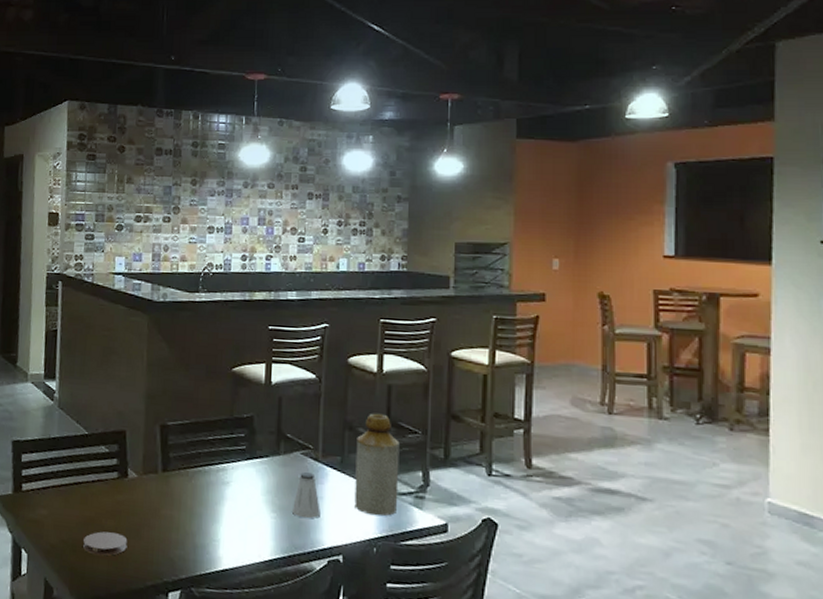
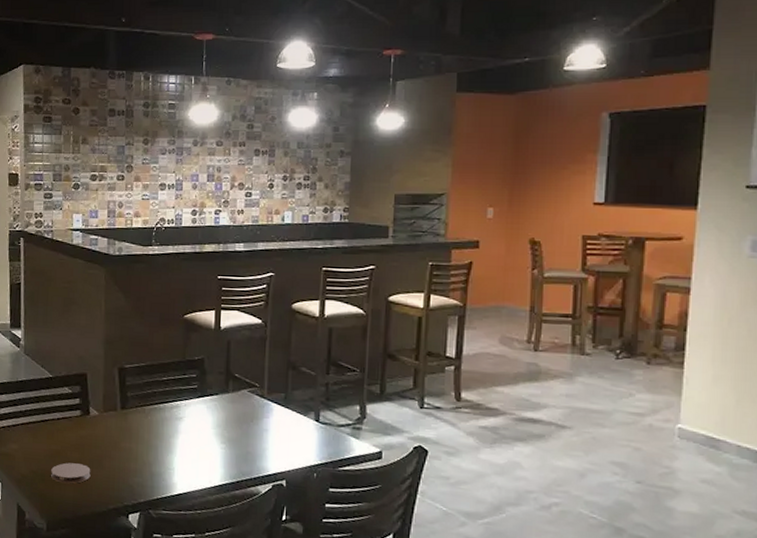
saltshaker: present [291,472,322,519] -> none [239,408,267,449]
bottle: present [354,413,400,516] -> none [297,353,339,446]

